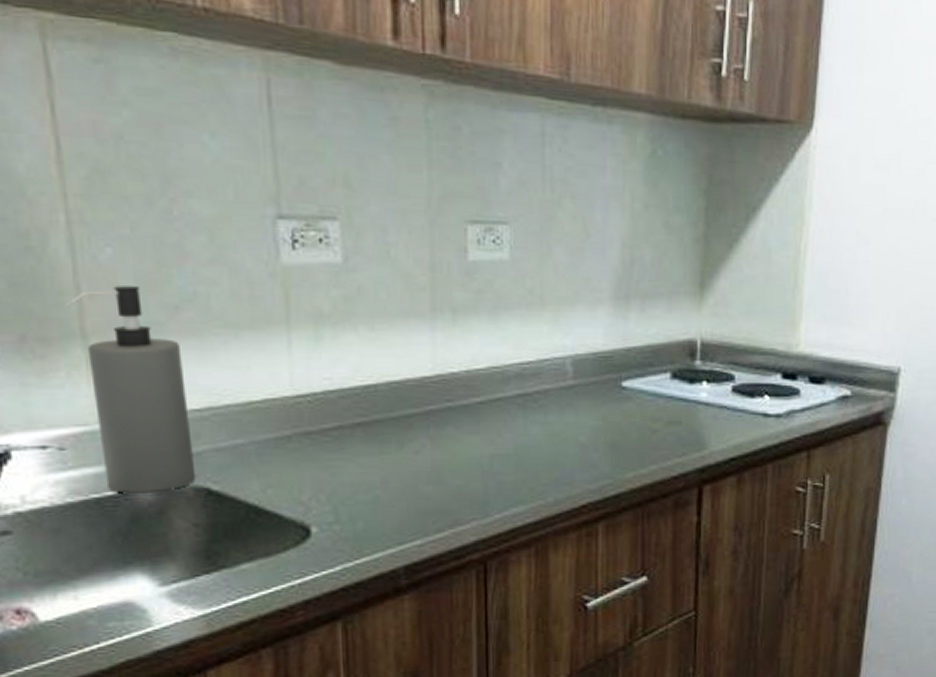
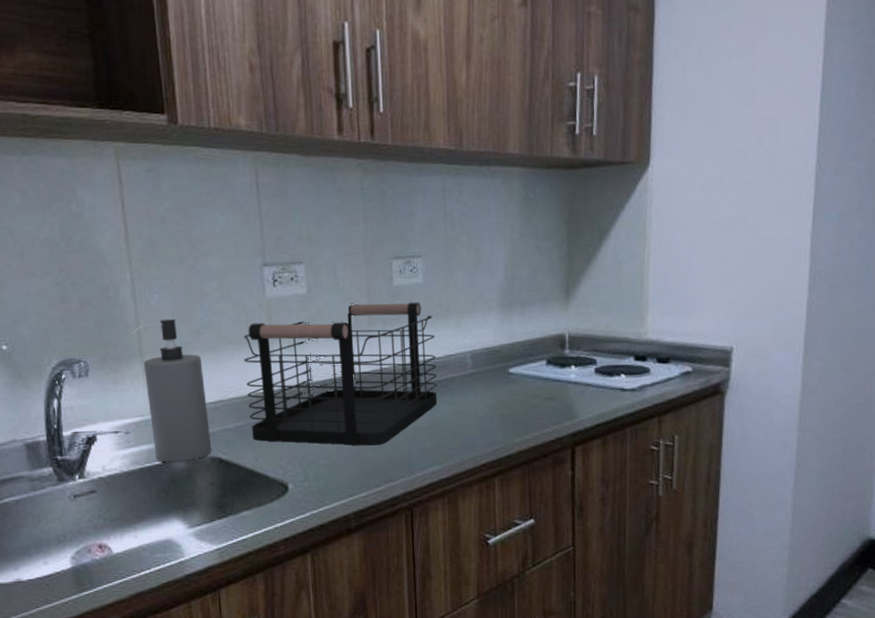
dish rack: none [246,281,525,477] -> present [244,302,438,446]

